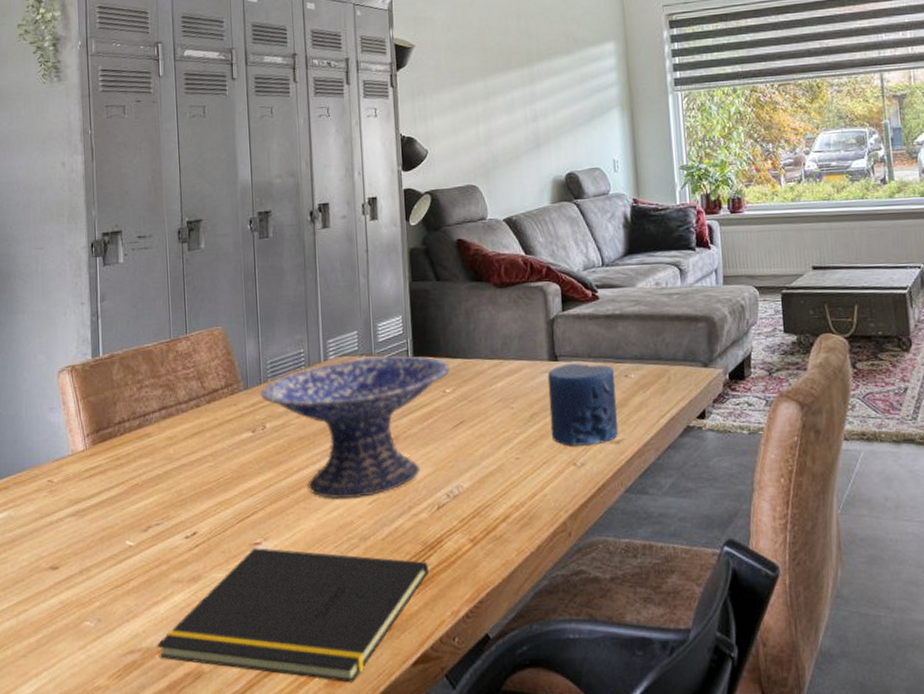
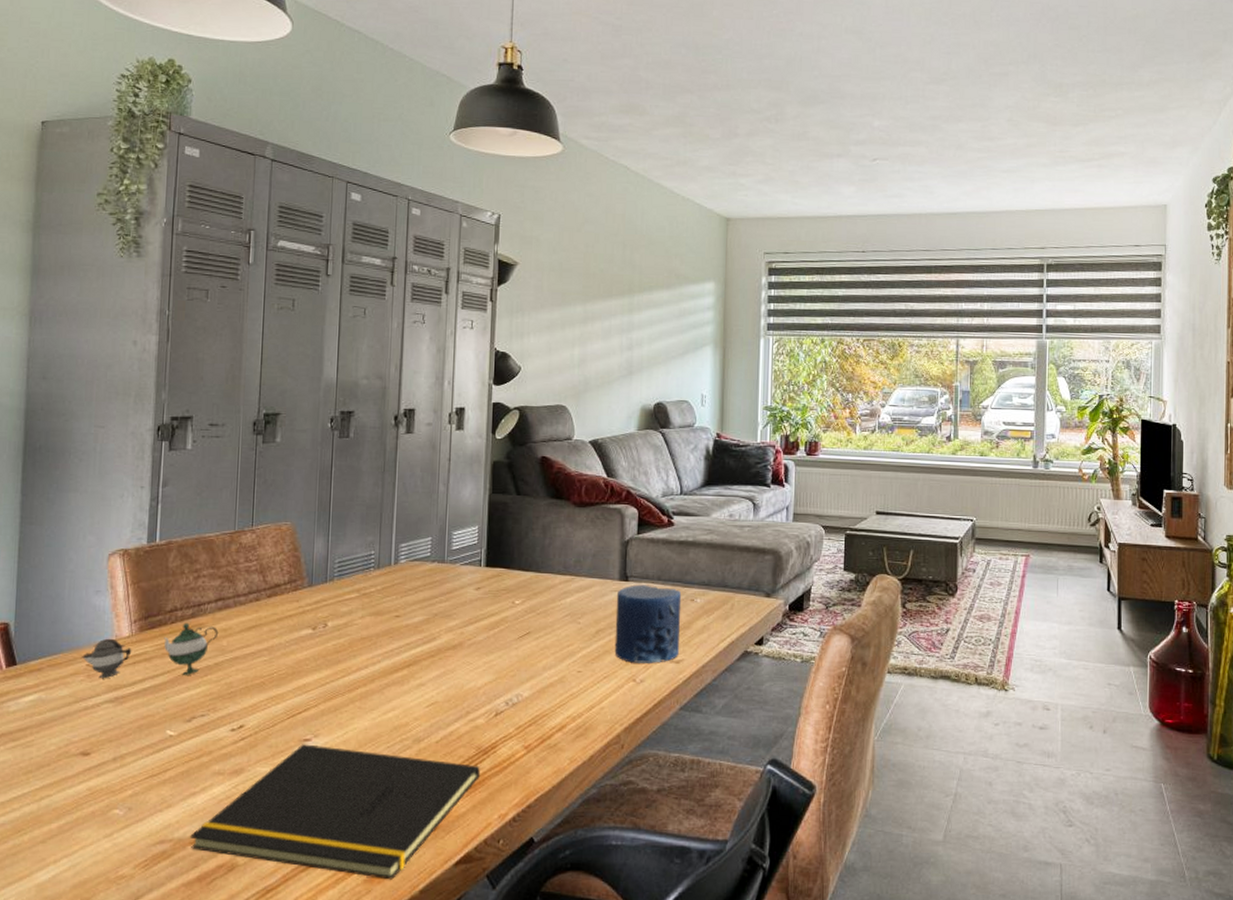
teapot: none [43,433,165,494] -> present [82,622,219,679]
decorative bowl: present [260,355,450,499] -> none [324,564,521,701]

